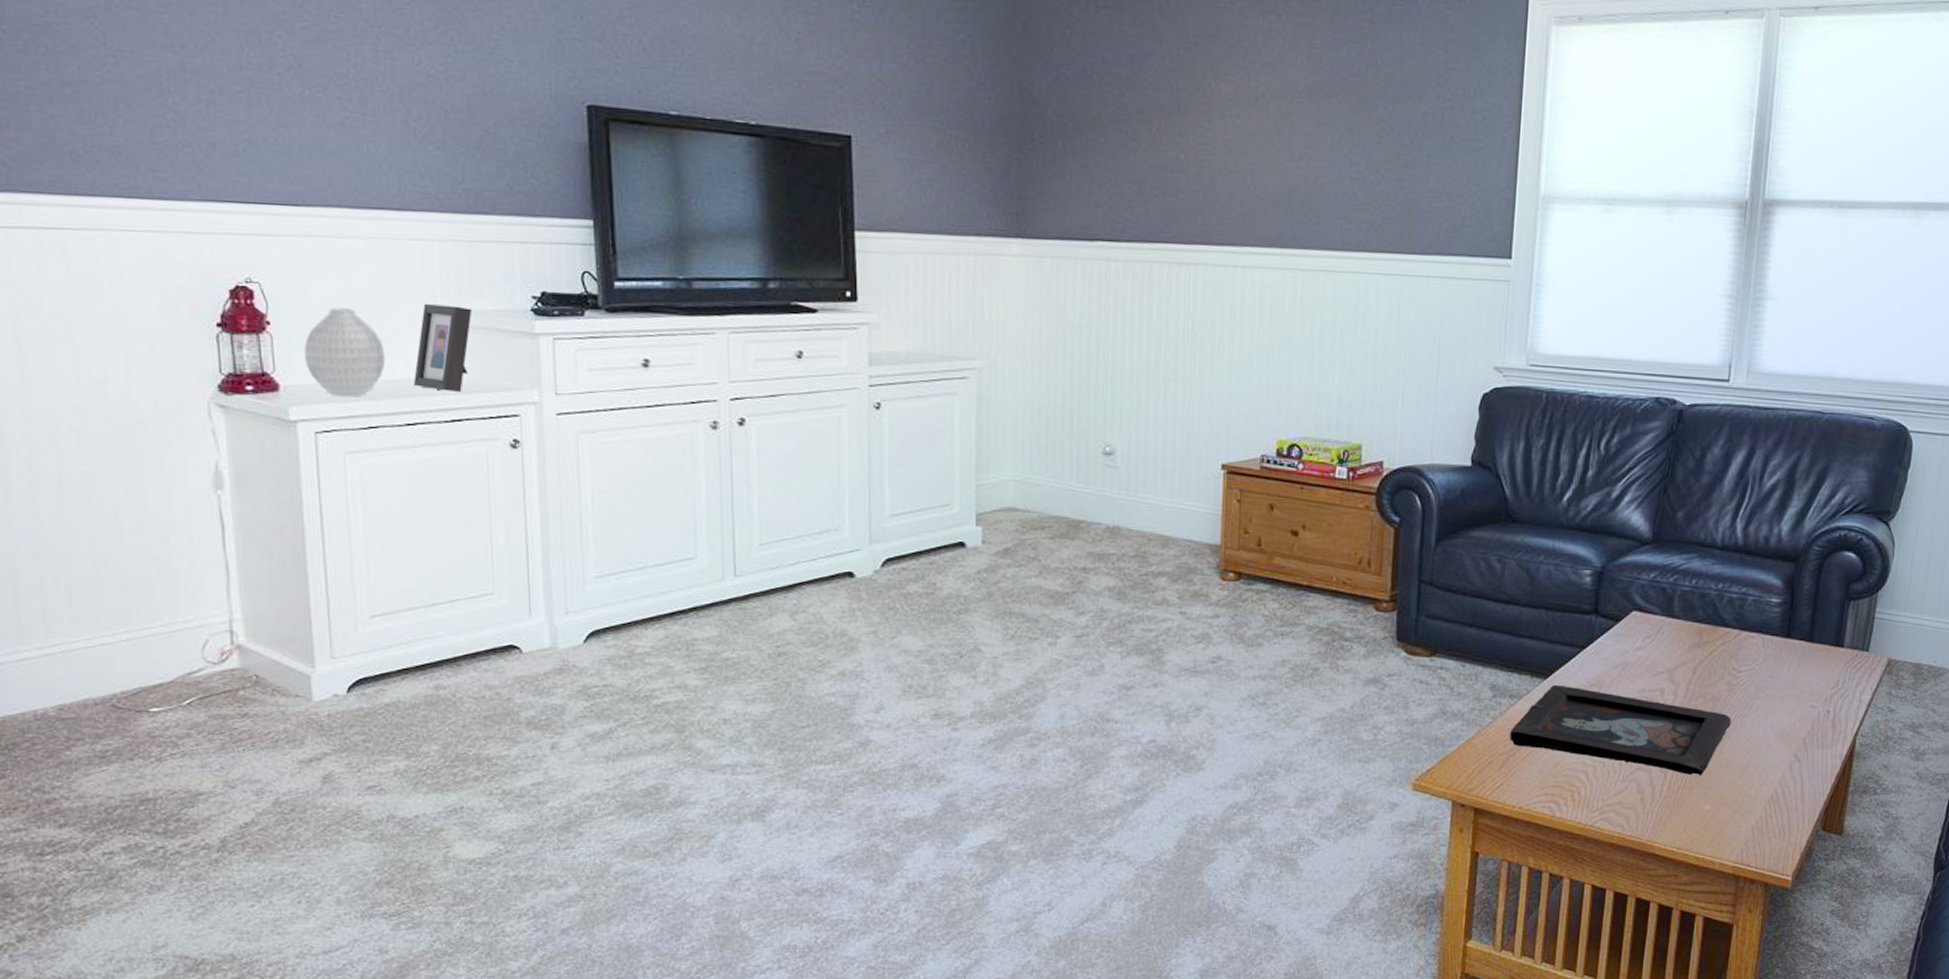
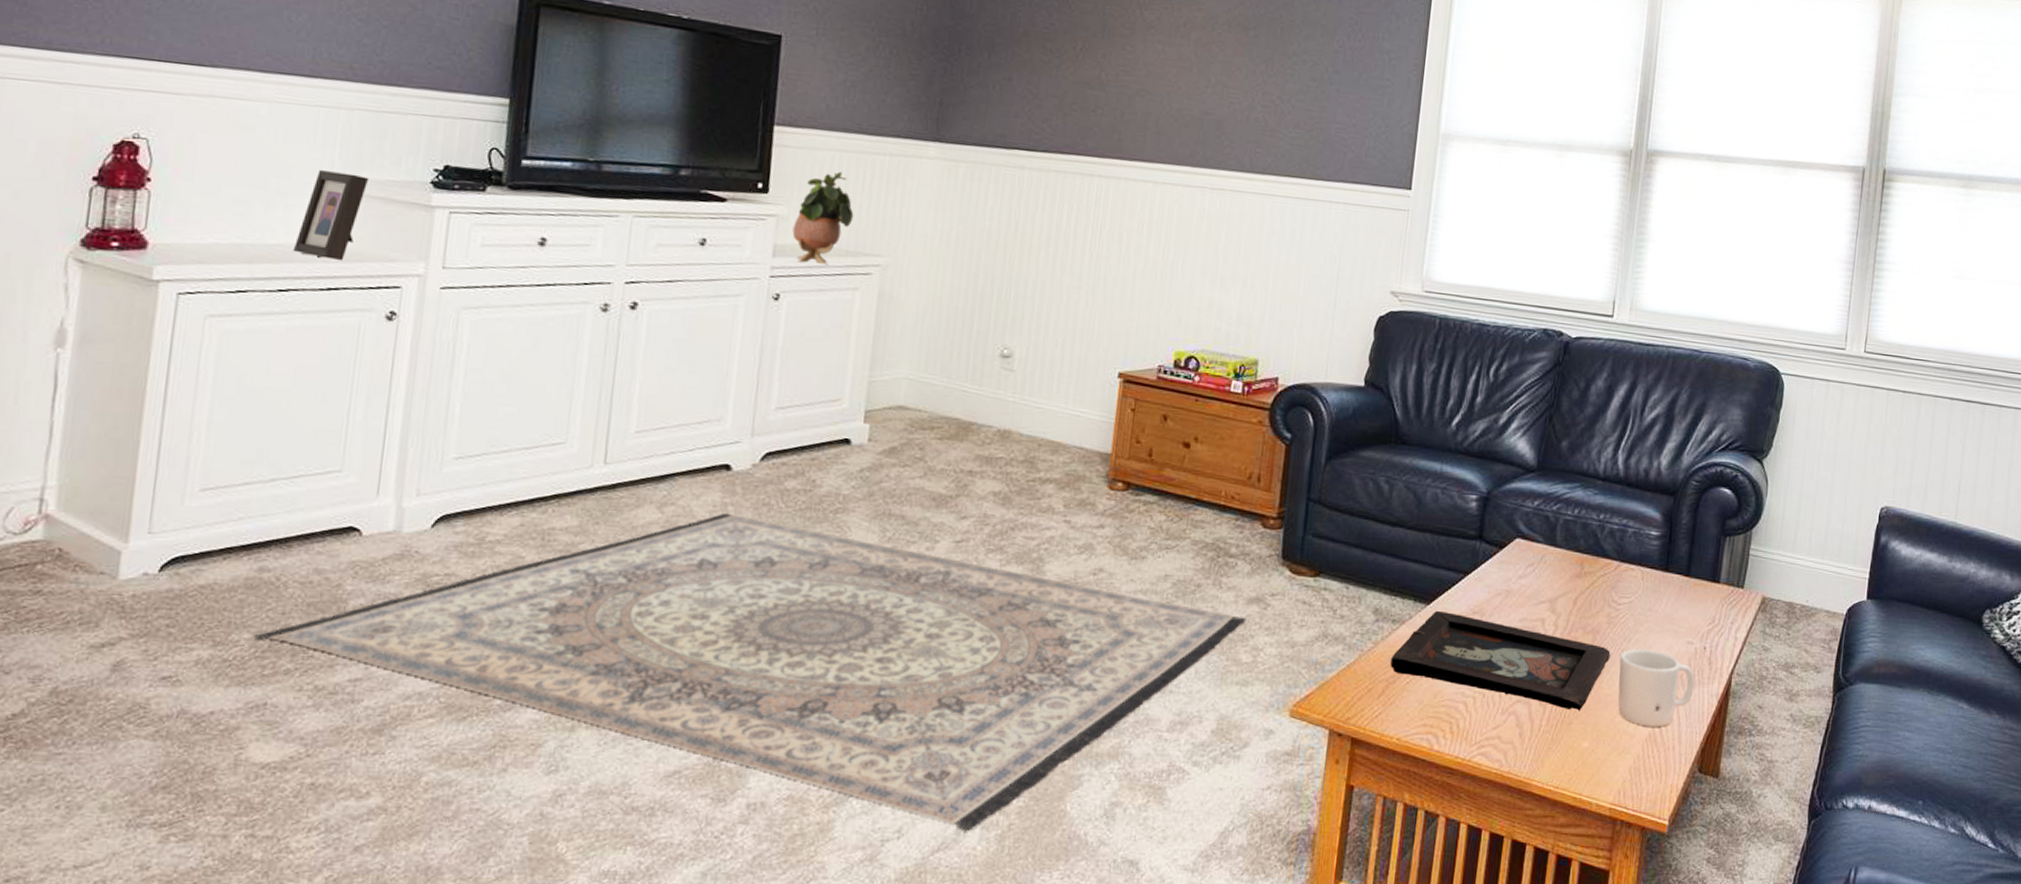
vase: present [303,307,386,398] -> none [180,168,269,260]
area rug: none [441,618,1365,904] -> present [253,512,1247,832]
potted plant: none [885,274,944,372] -> present [792,171,854,266]
mug: none [1739,714,1818,789] -> present [1617,648,1695,727]

